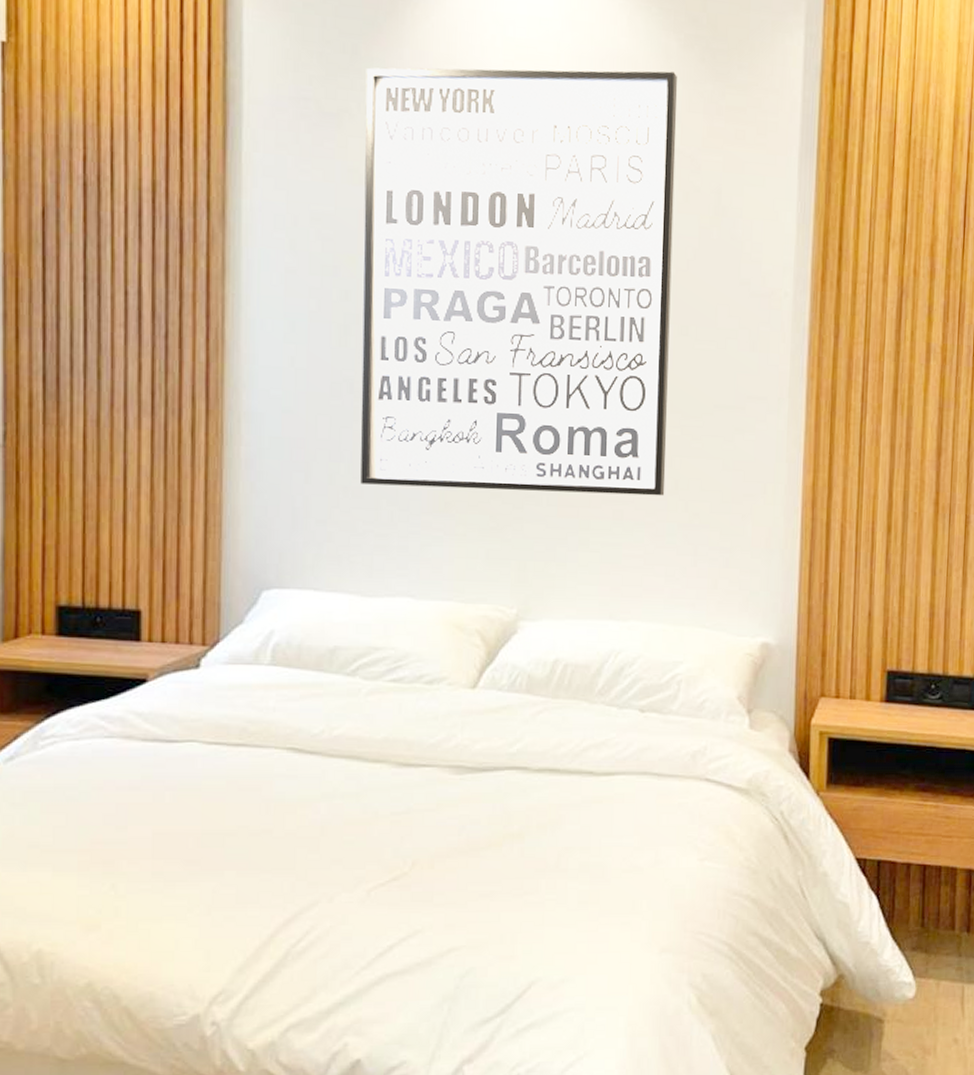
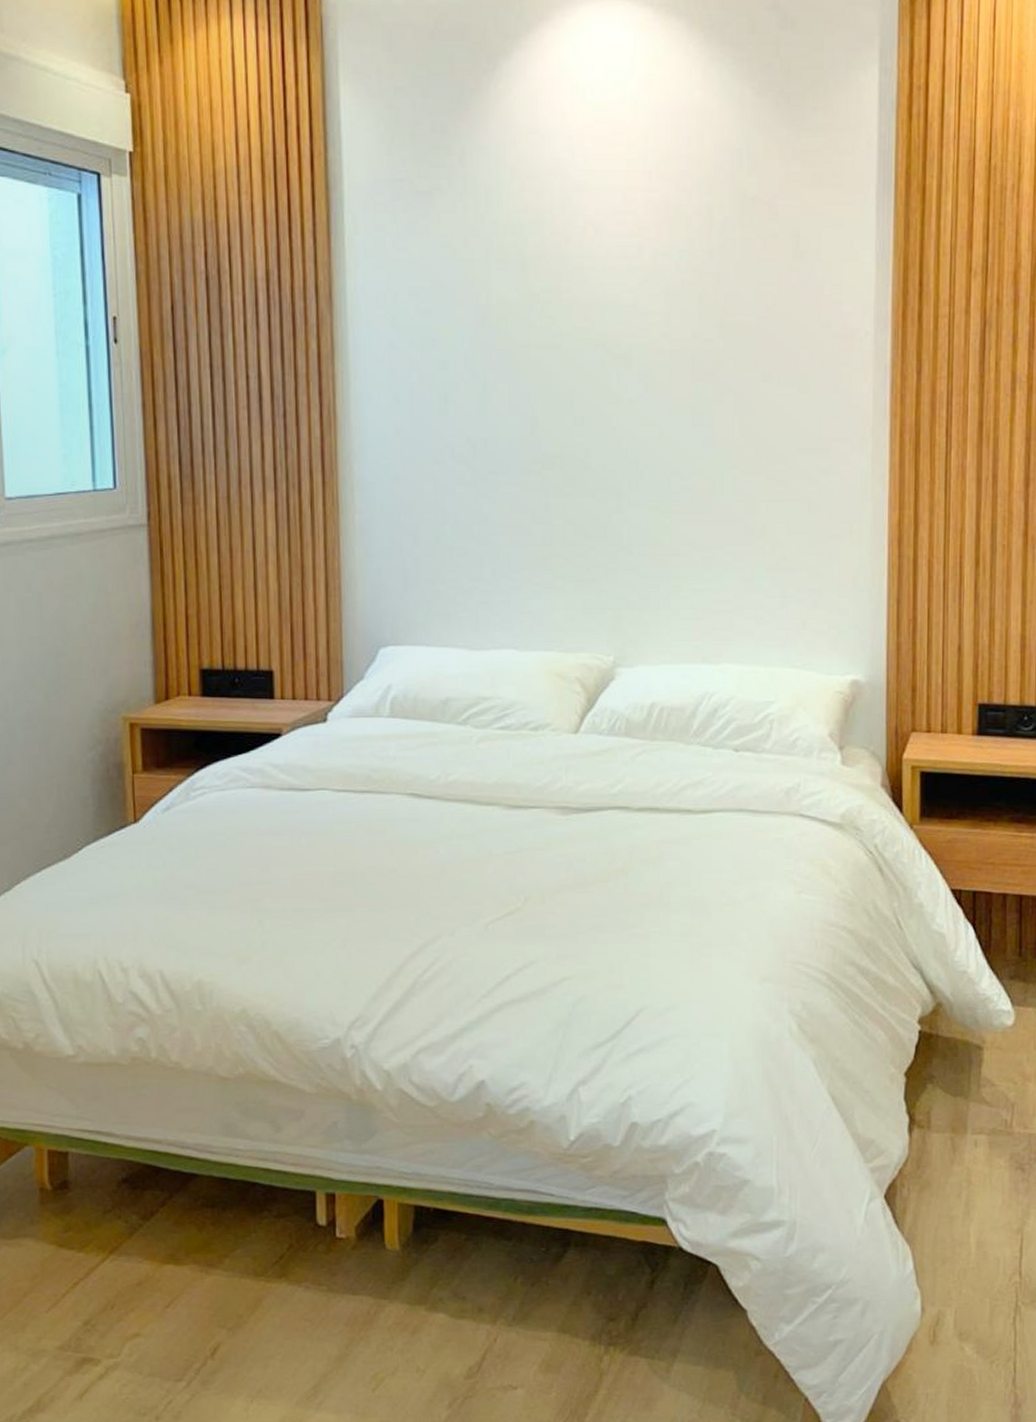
wall art: present [360,67,677,496] -> none [455,120,753,544]

